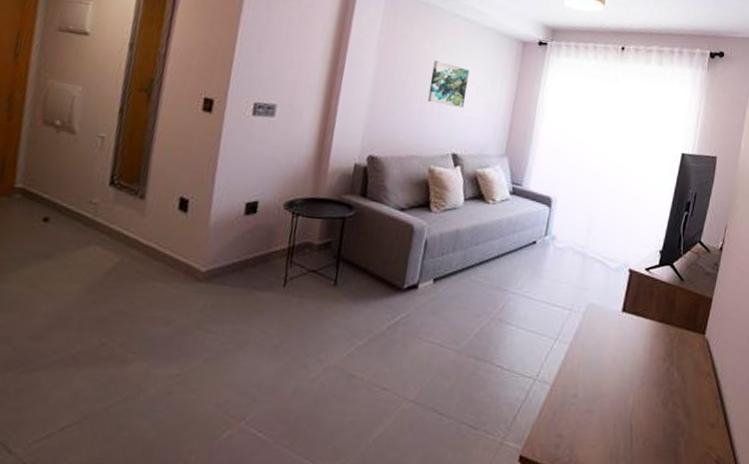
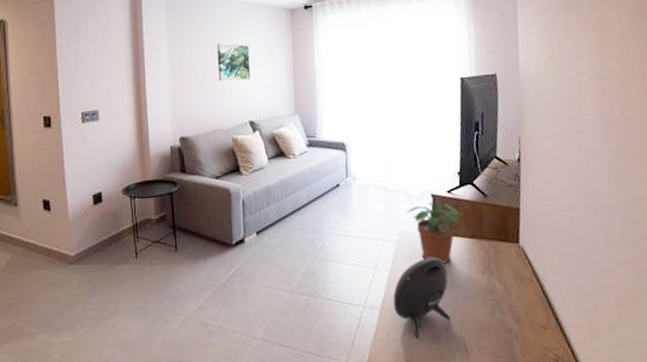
speaker: none [566,336,629,421] -> present [393,258,452,338]
potted plant: none [600,277,655,345] -> present [406,202,462,264]

